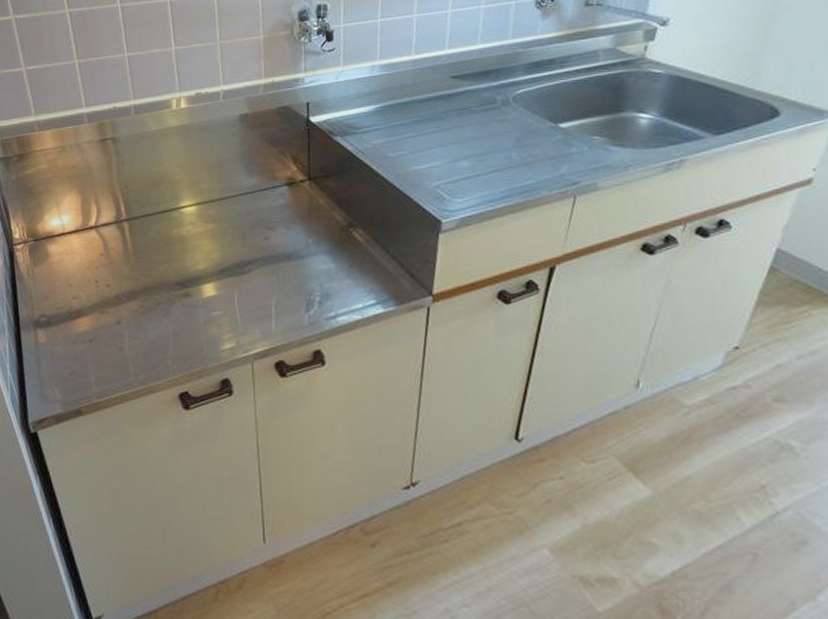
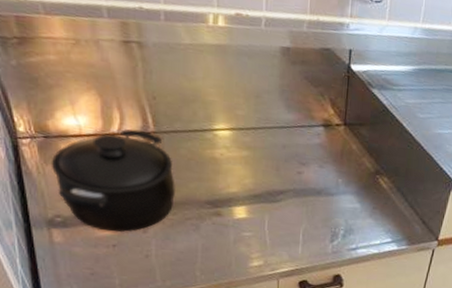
saucepan: none [39,219,146,326] -> present [51,129,175,233]

